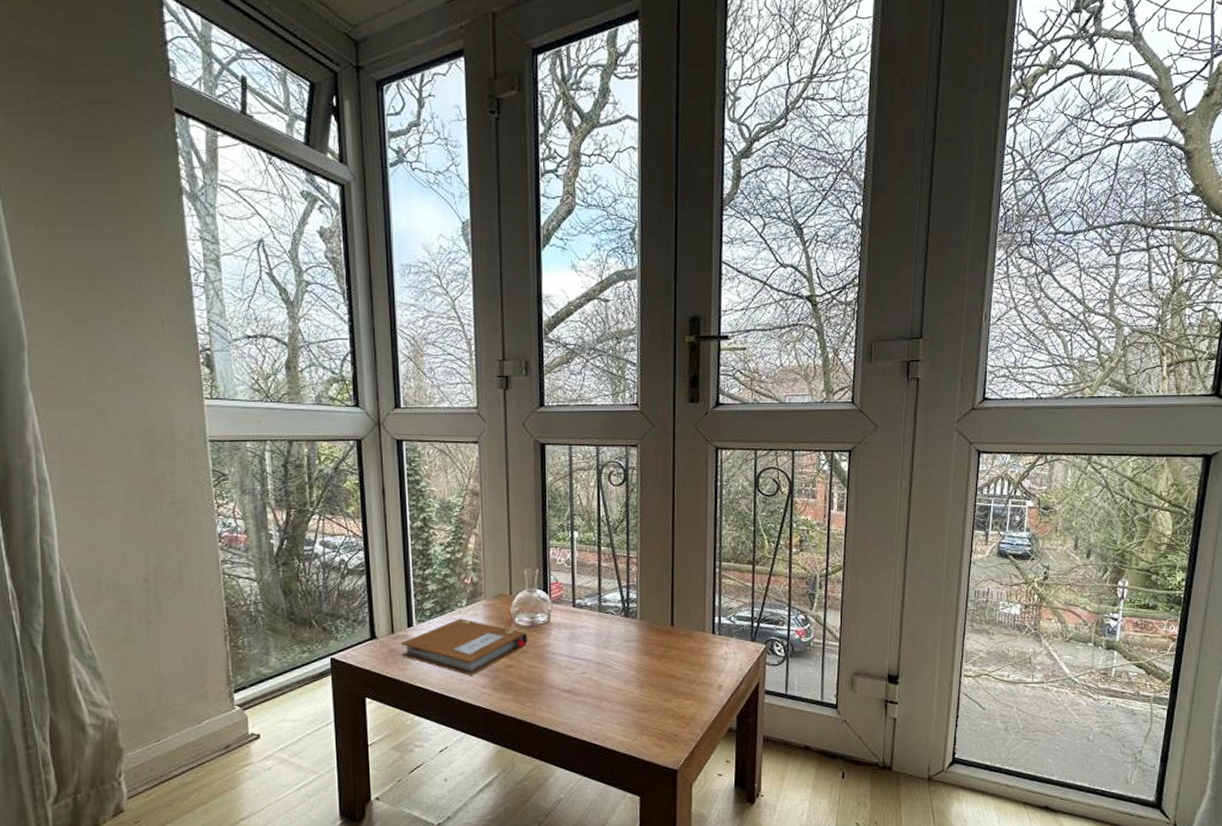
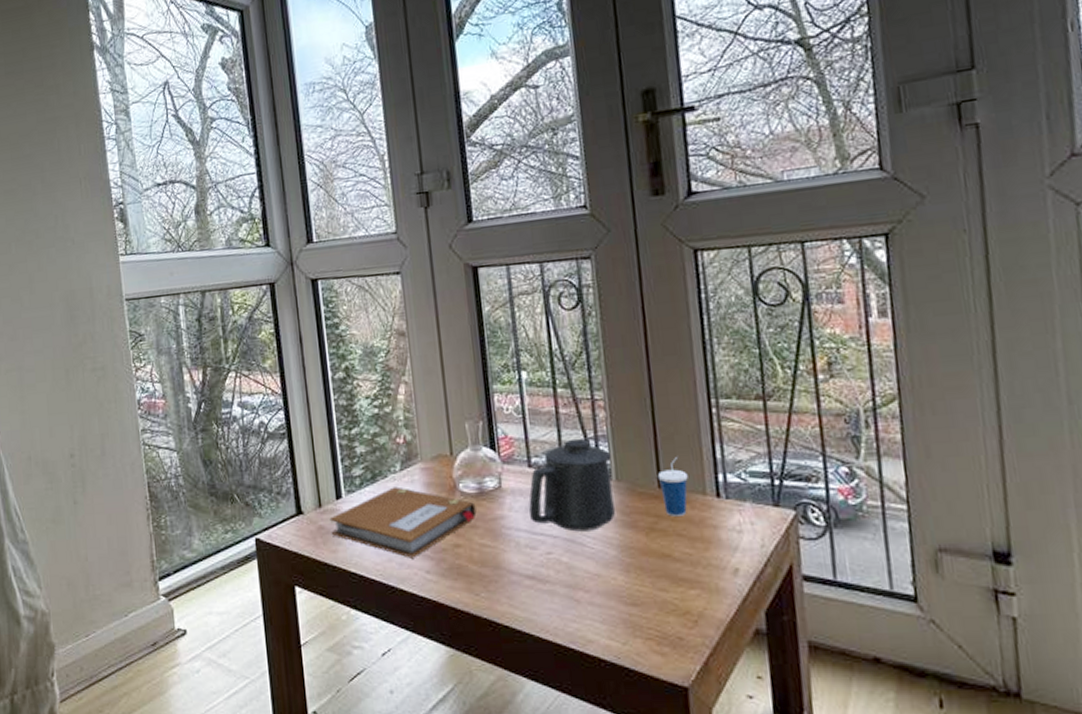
mug: none [571,586,638,657] -> present [529,438,615,532]
cup: none [671,604,693,647] -> present [657,457,688,517]

